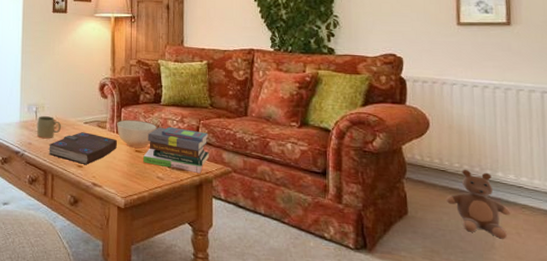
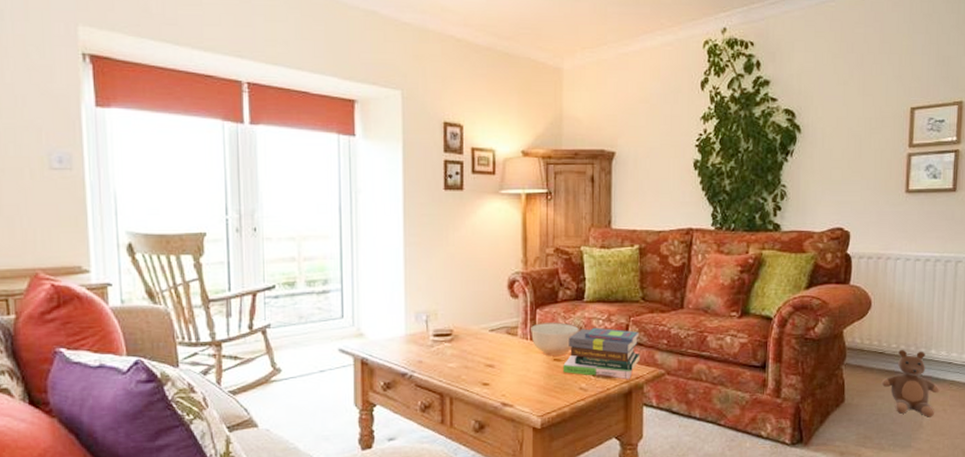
mug: present [36,116,61,139] -> none [428,325,460,355]
book: present [47,132,117,165] -> none [443,342,531,382]

